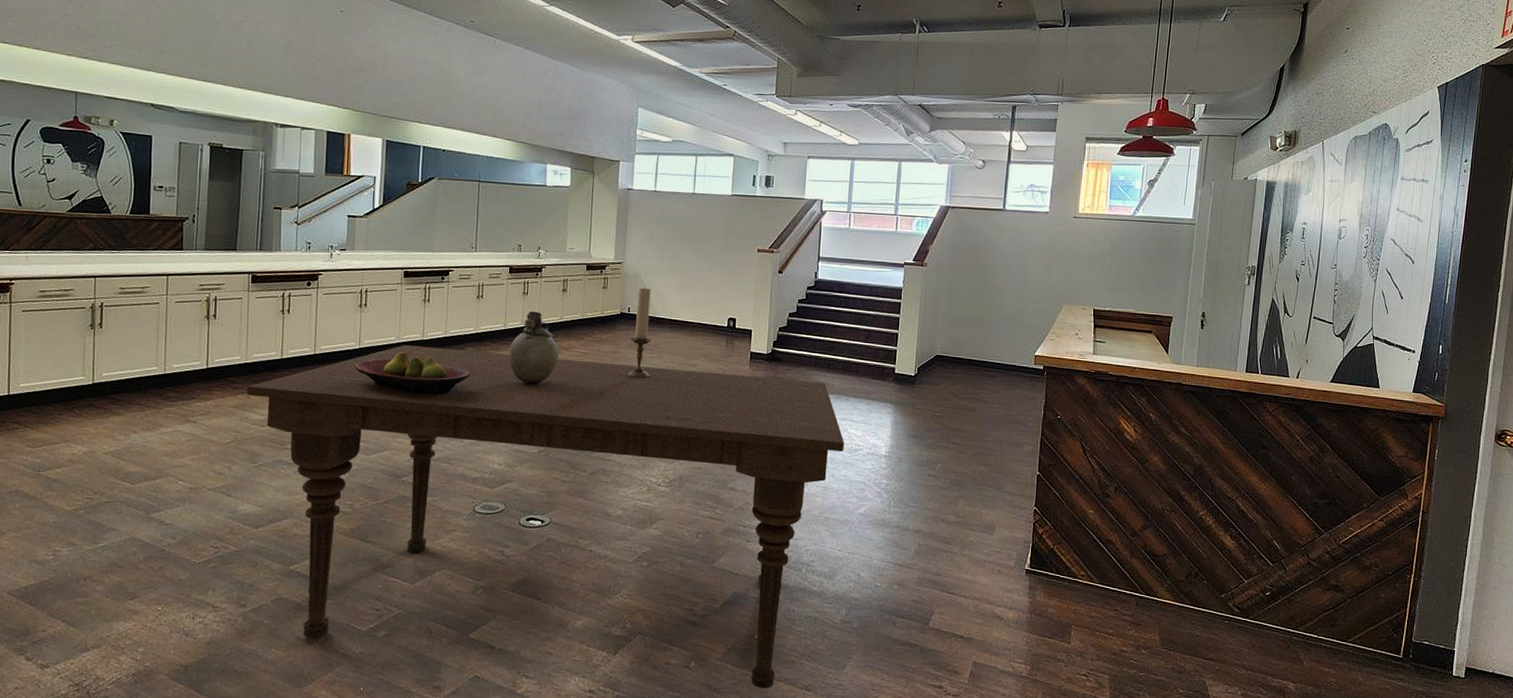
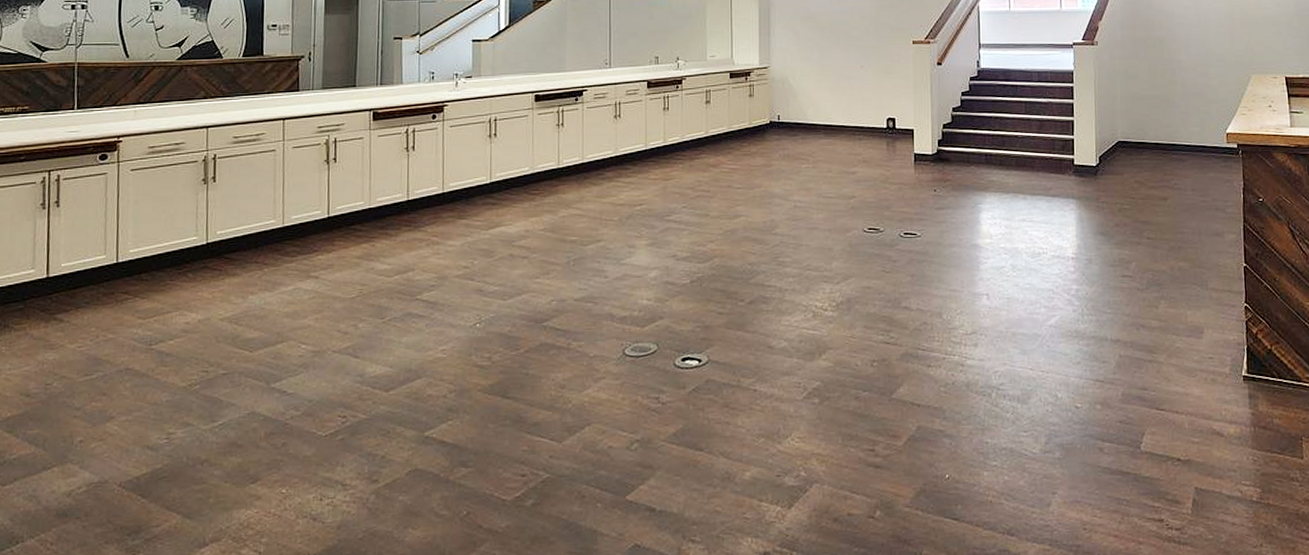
dining table: present [246,345,844,689] -> none [371,175,1026,537]
fruit bowl: present [355,351,471,395] -> none [487,182,612,228]
vase: present [508,311,559,384] -> none [652,128,706,207]
candle holder: present [627,286,651,378] -> none [782,91,806,192]

